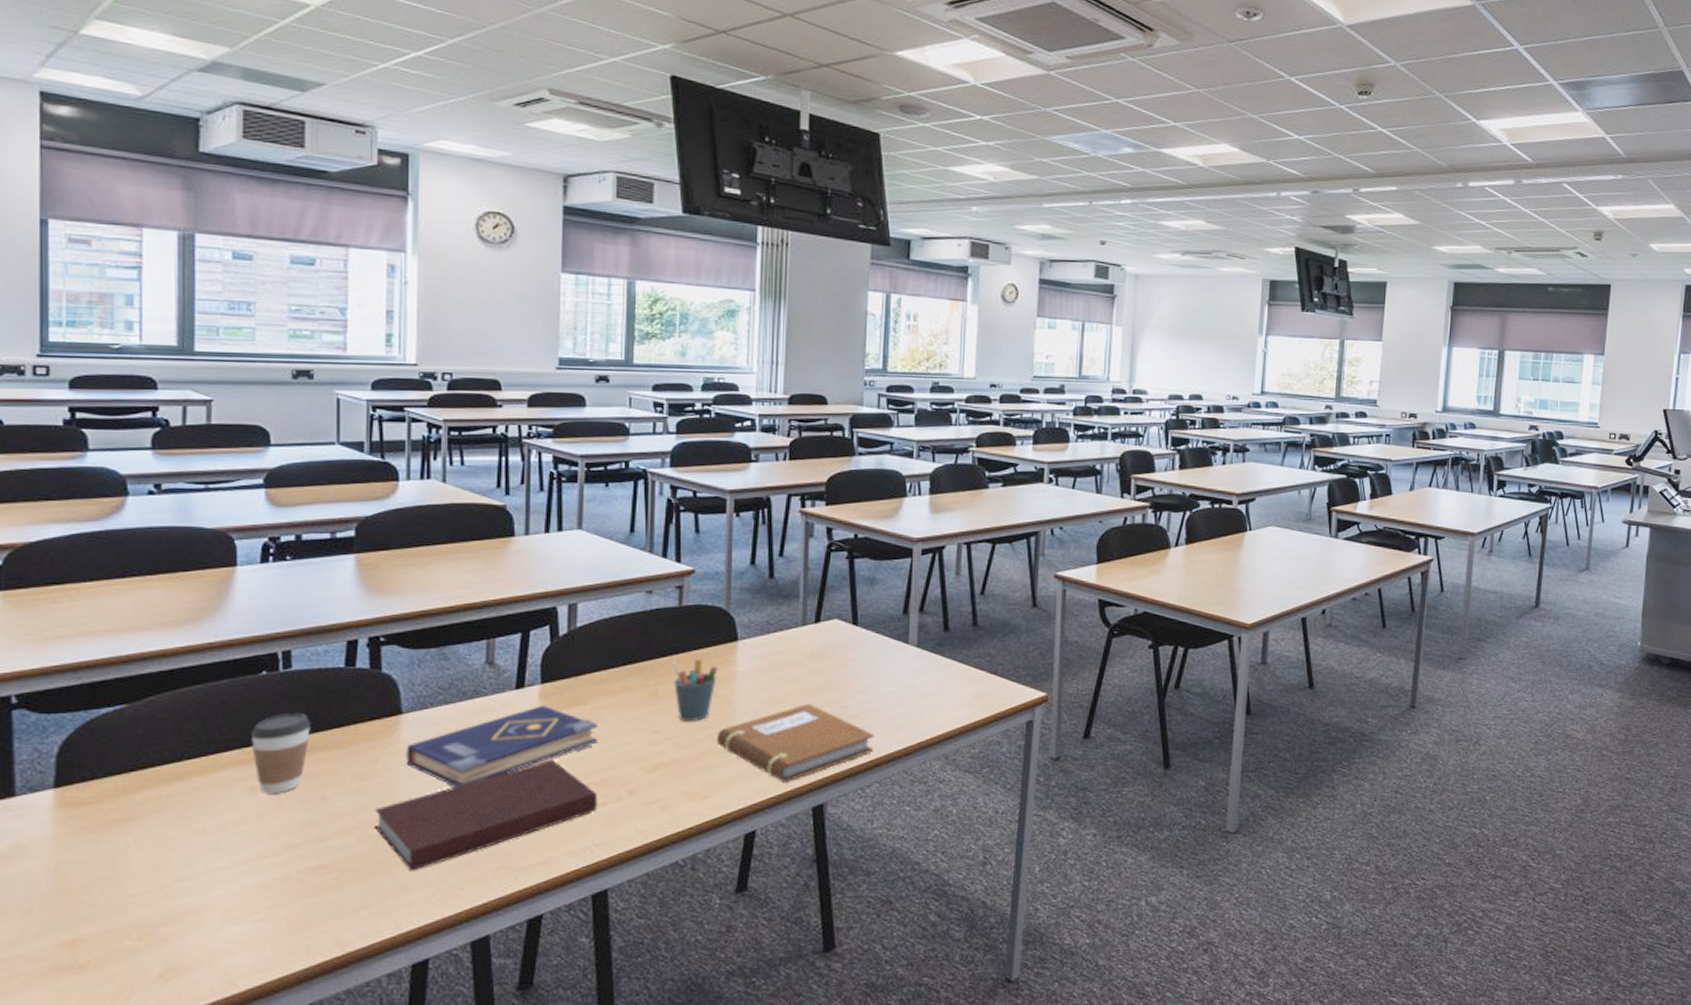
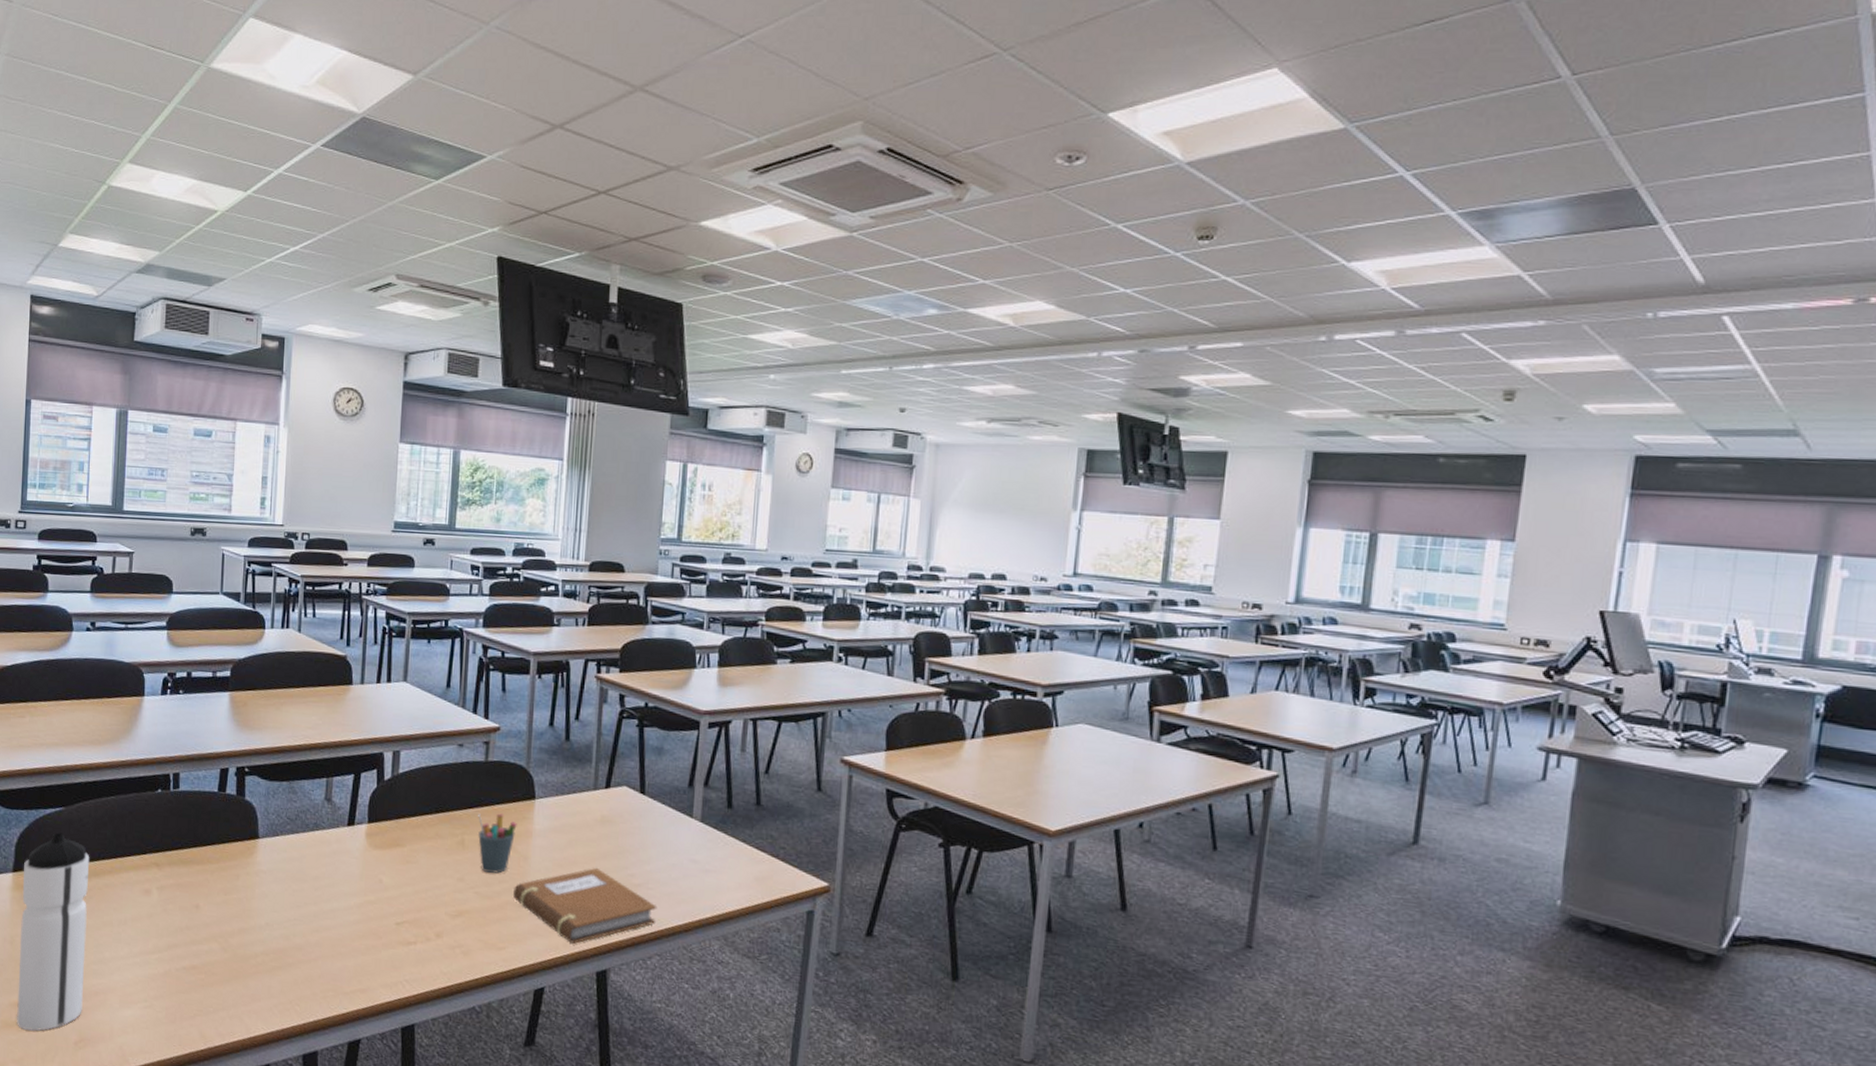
water bottle: none [69,734,169,971] -> present [16,832,90,1031]
coffee cup: present [250,712,312,794] -> none [147,827,192,898]
notebook: present [374,759,598,871] -> none [233,895,410,982]
book: present [406,705,599,789] -> none [260,843,414,912]

